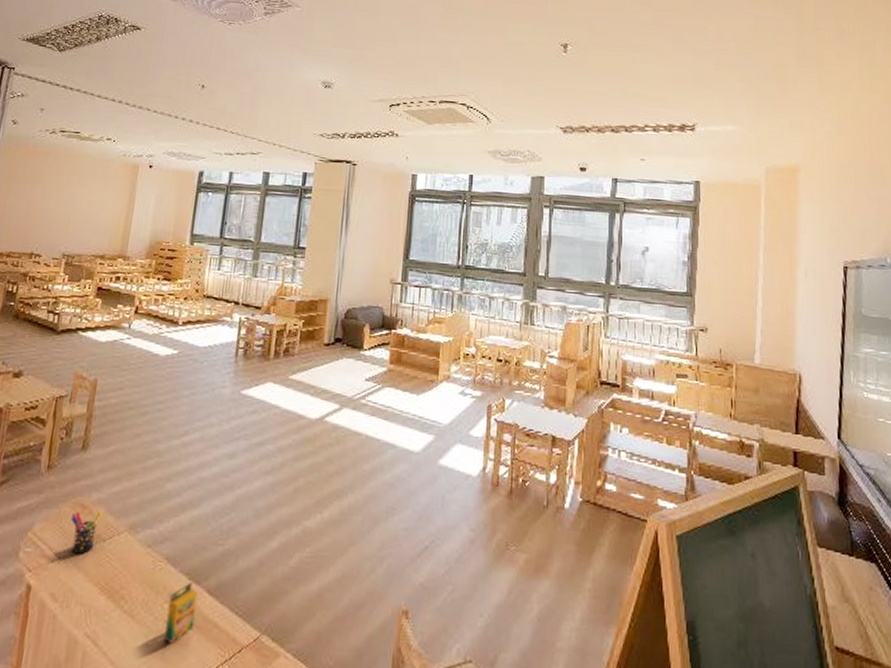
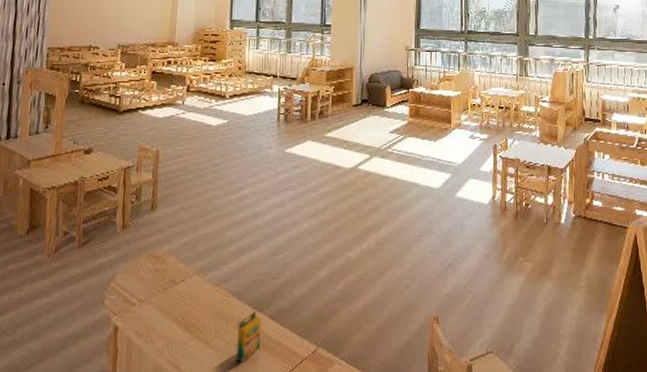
pen holder: present [70,510,102,554] -> none [147,259,173,297]

